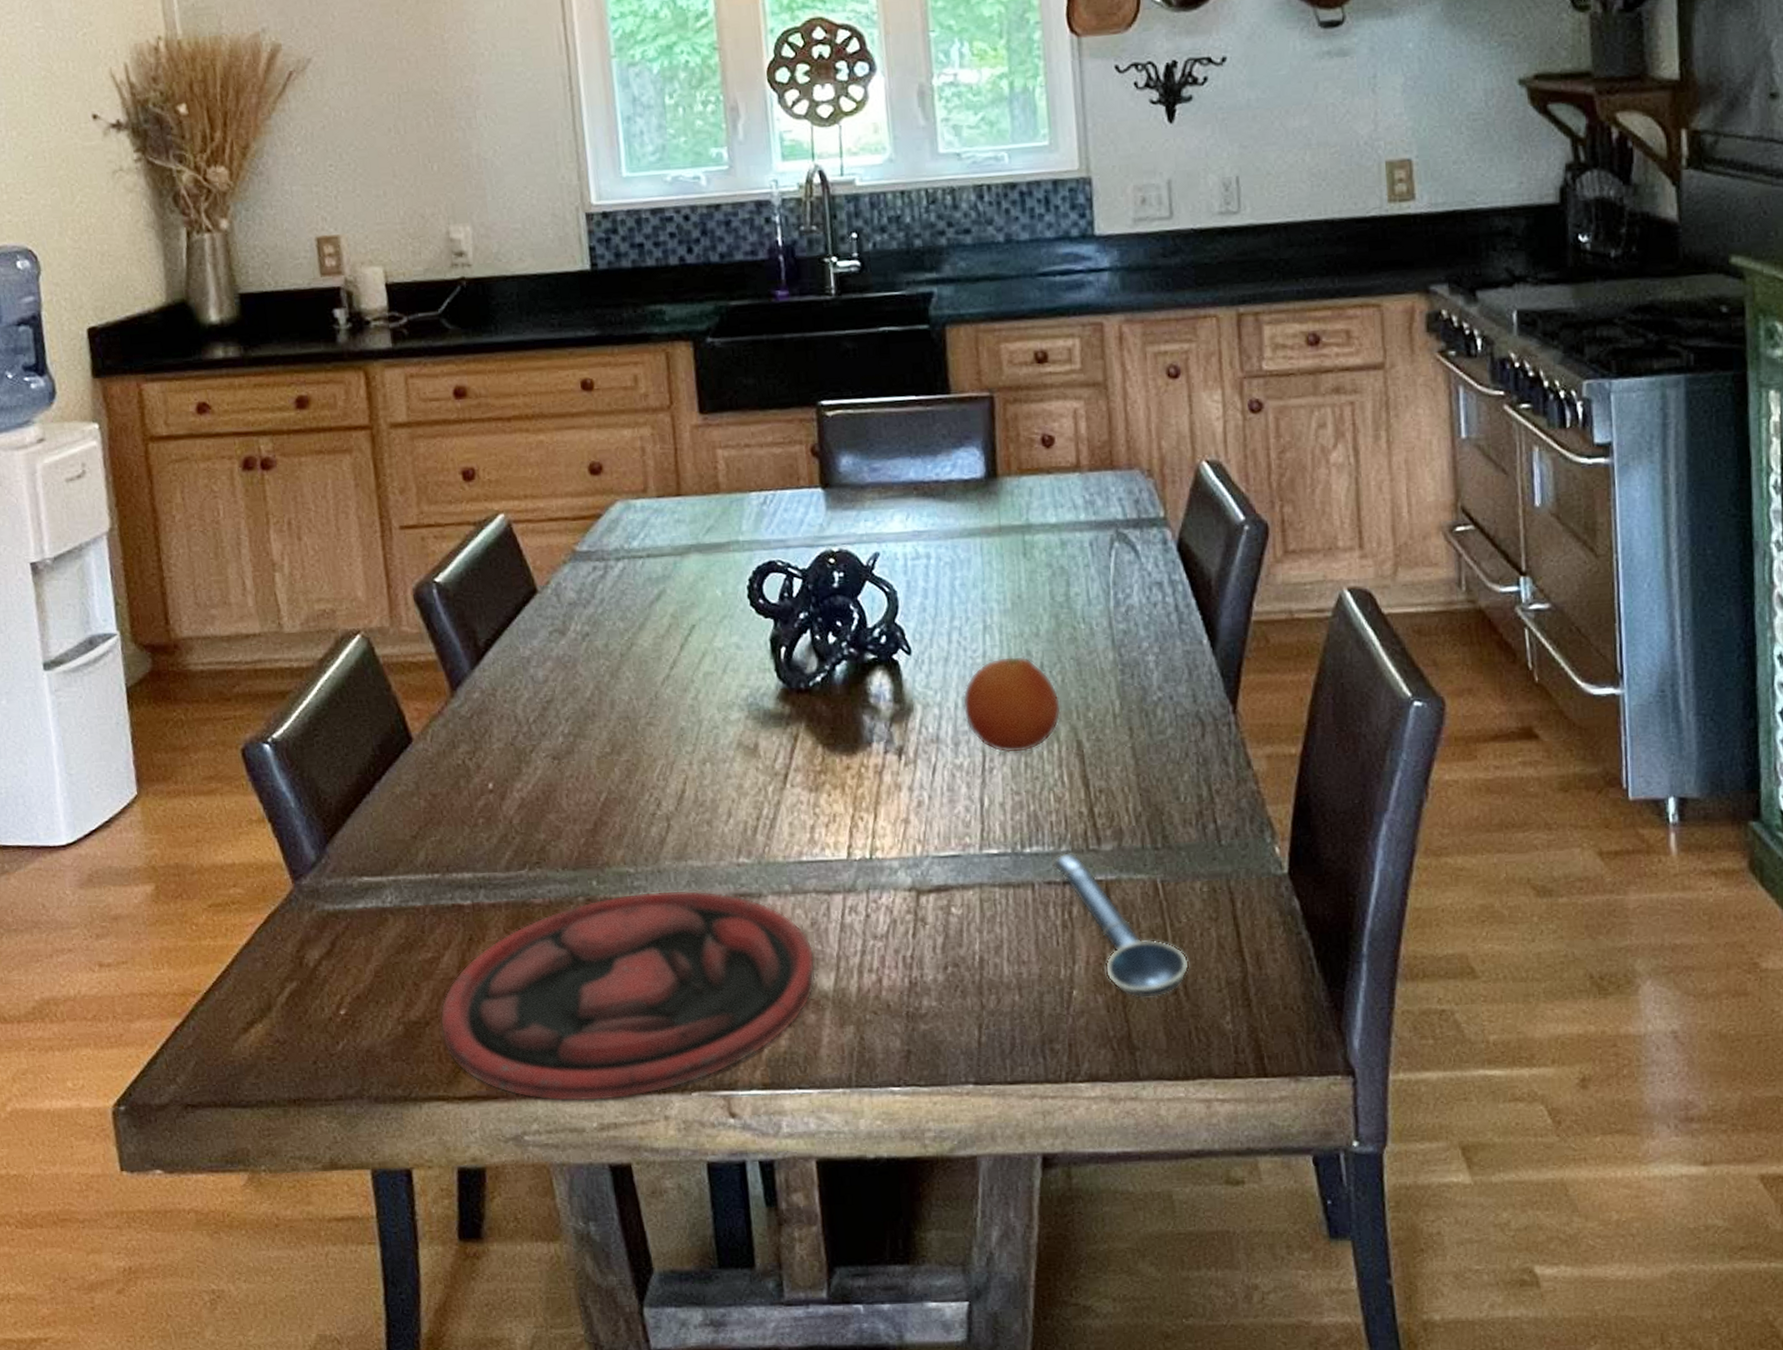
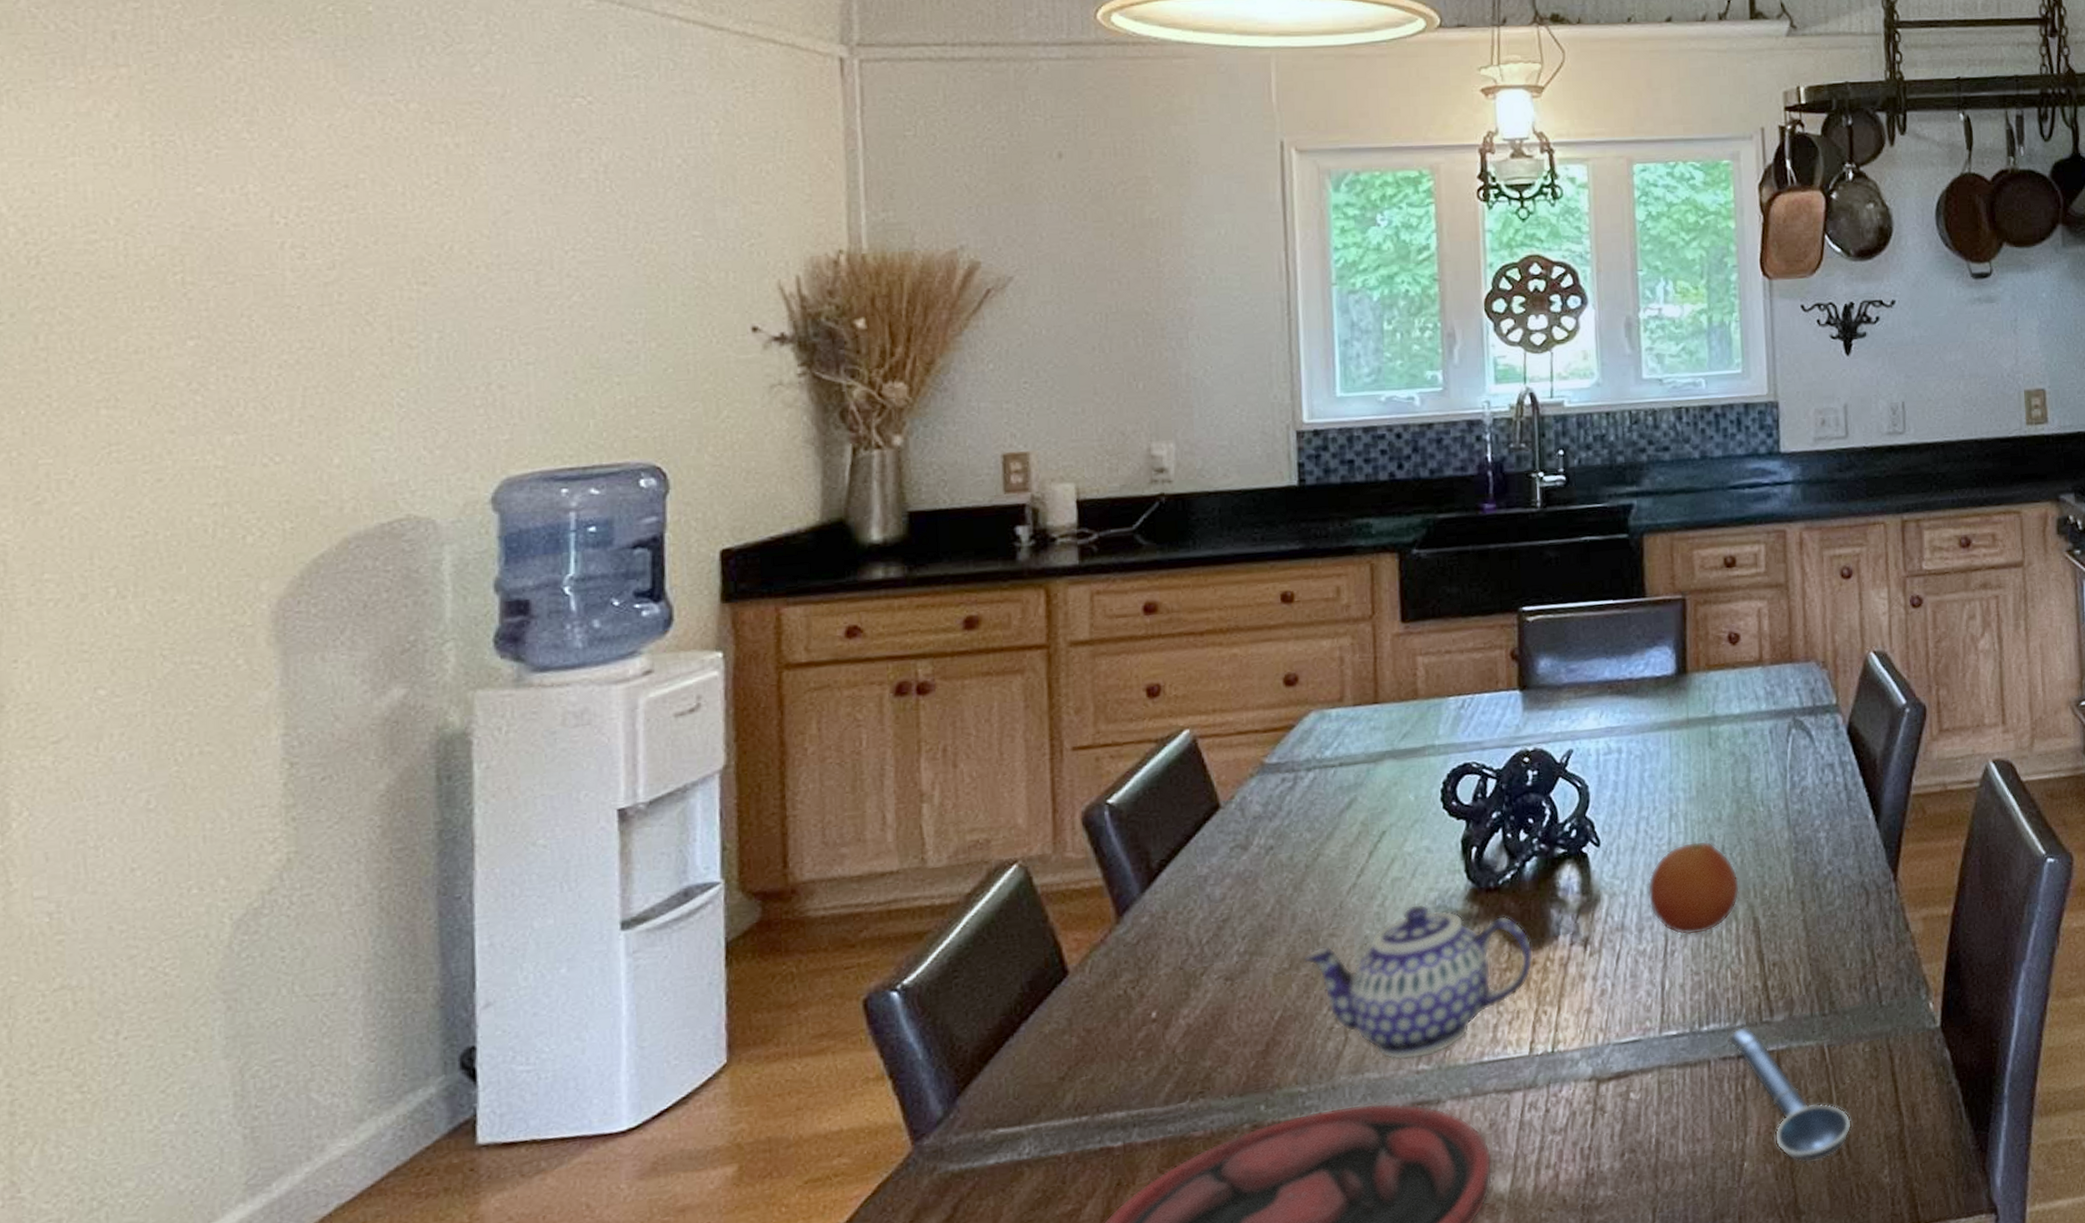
teapot: none [623,700,847,852] -> present [1303,904,1533,1061]

